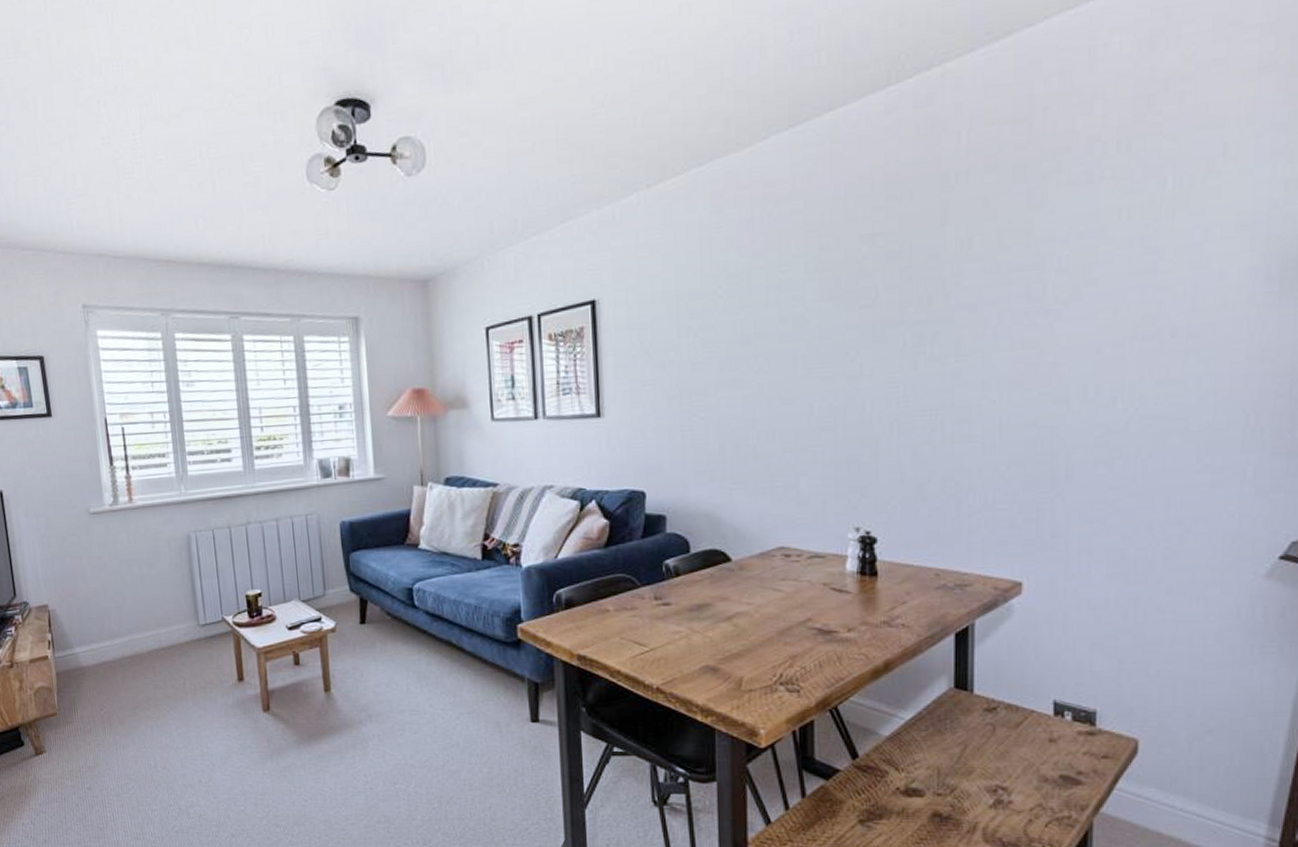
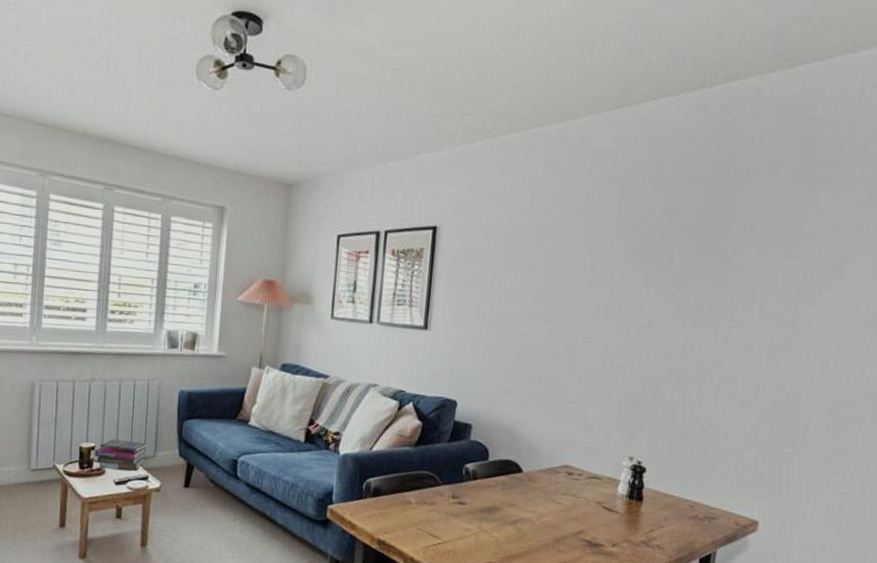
books: none [261,582,316,616] -> present [94,439,148,471]

